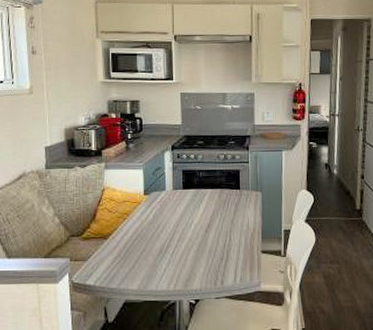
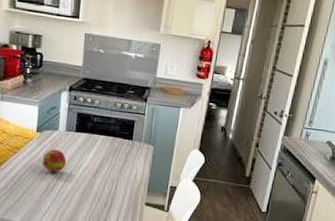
fruit: none [153,210,177,233] -> present [41,149,66,173]

